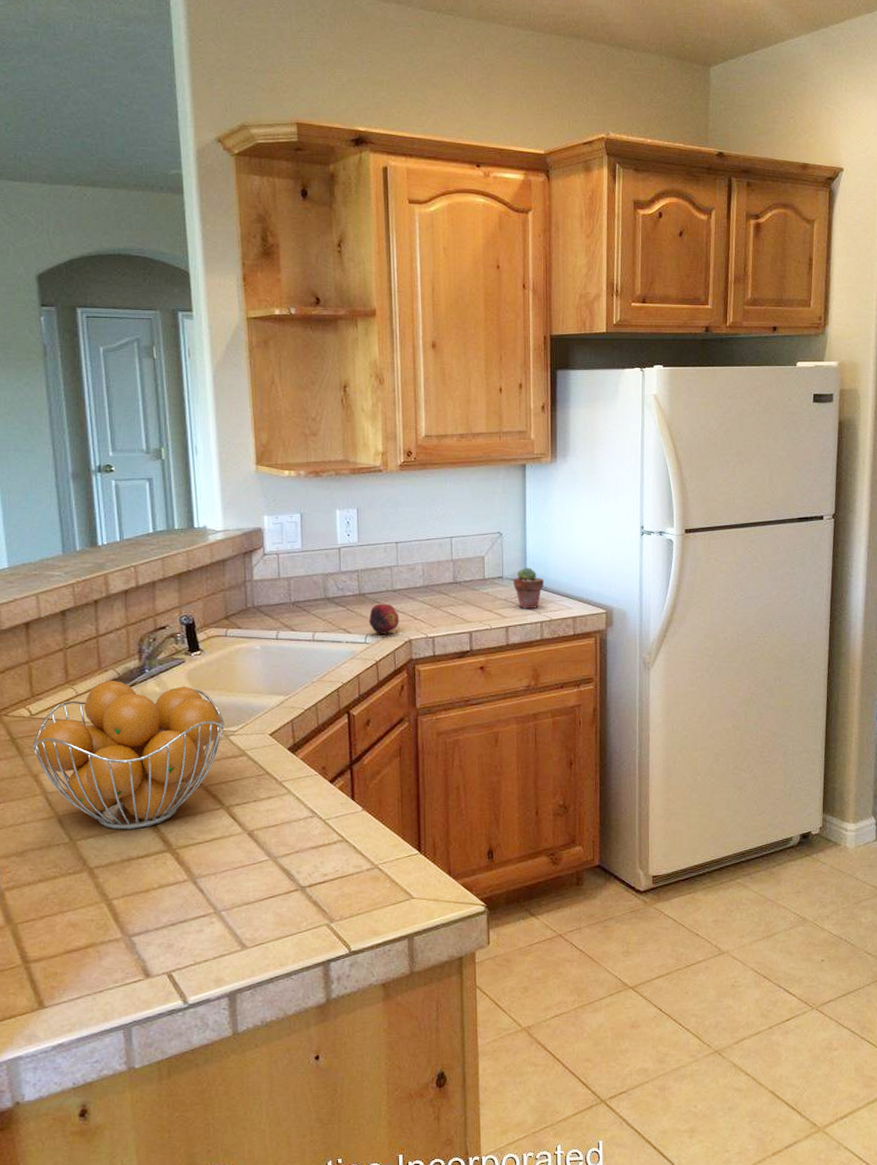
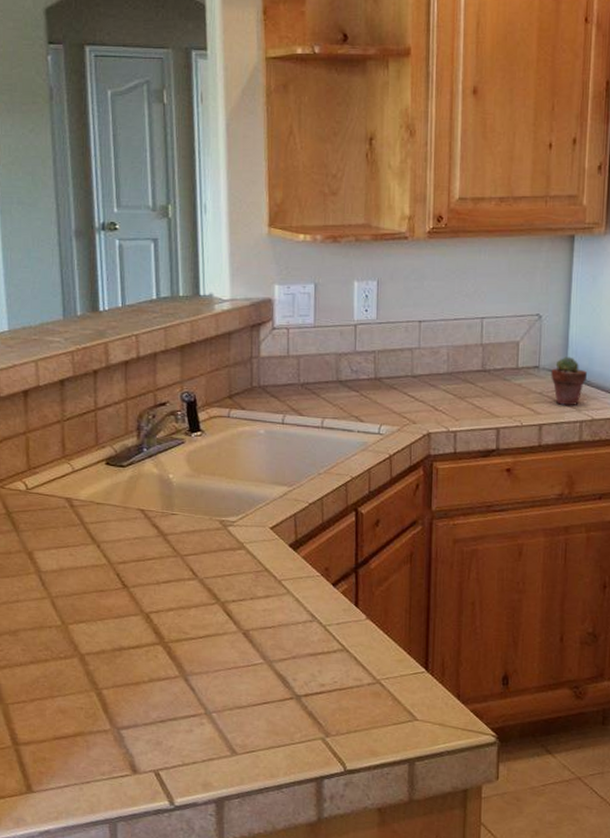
fruit basket: present [32,680,225,830] -> none [28,457,223,618]
fruit: present [368,603,400,634] -> none [384,390,418,425]

